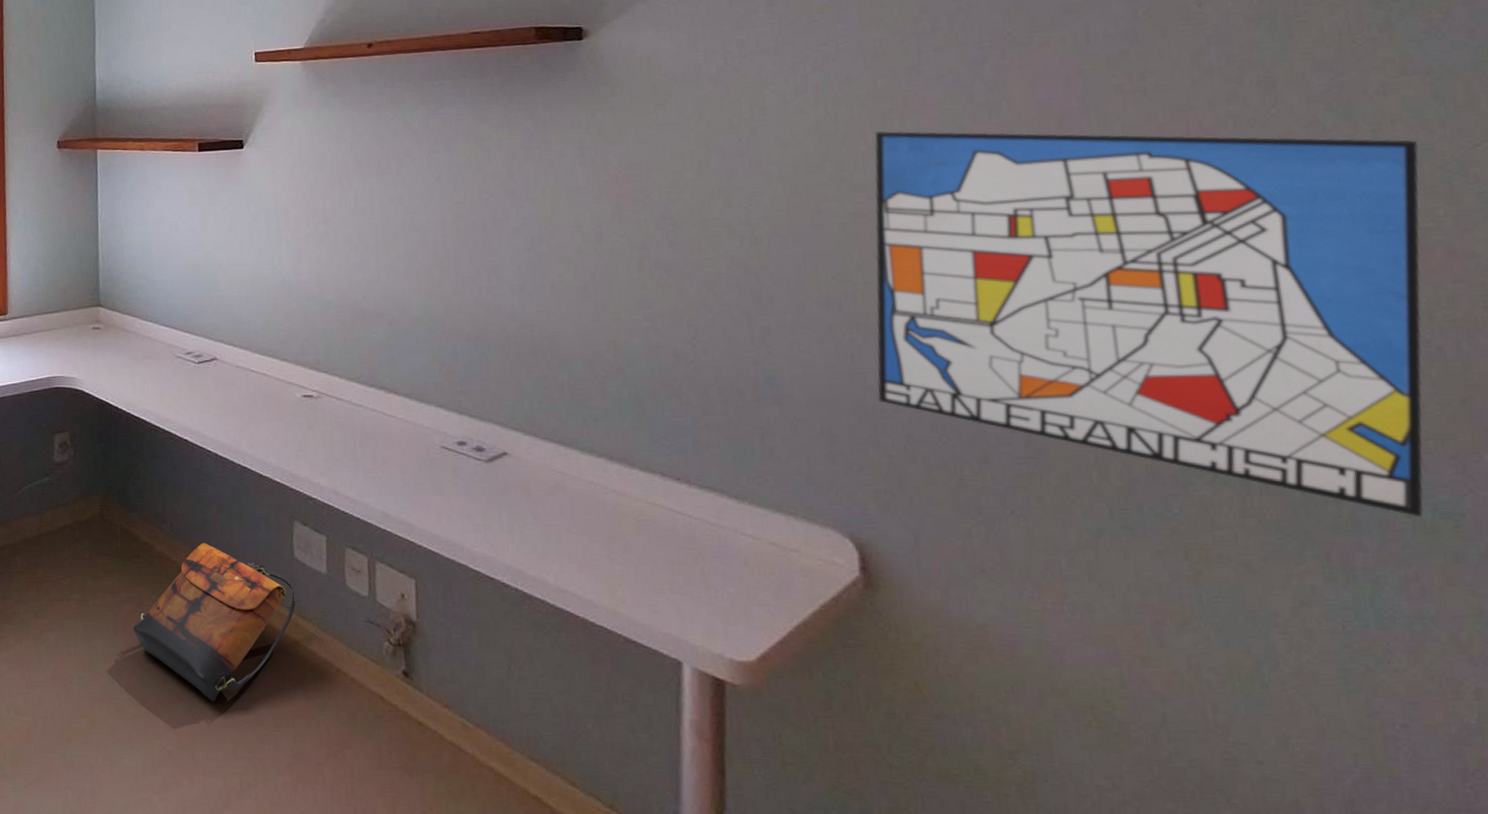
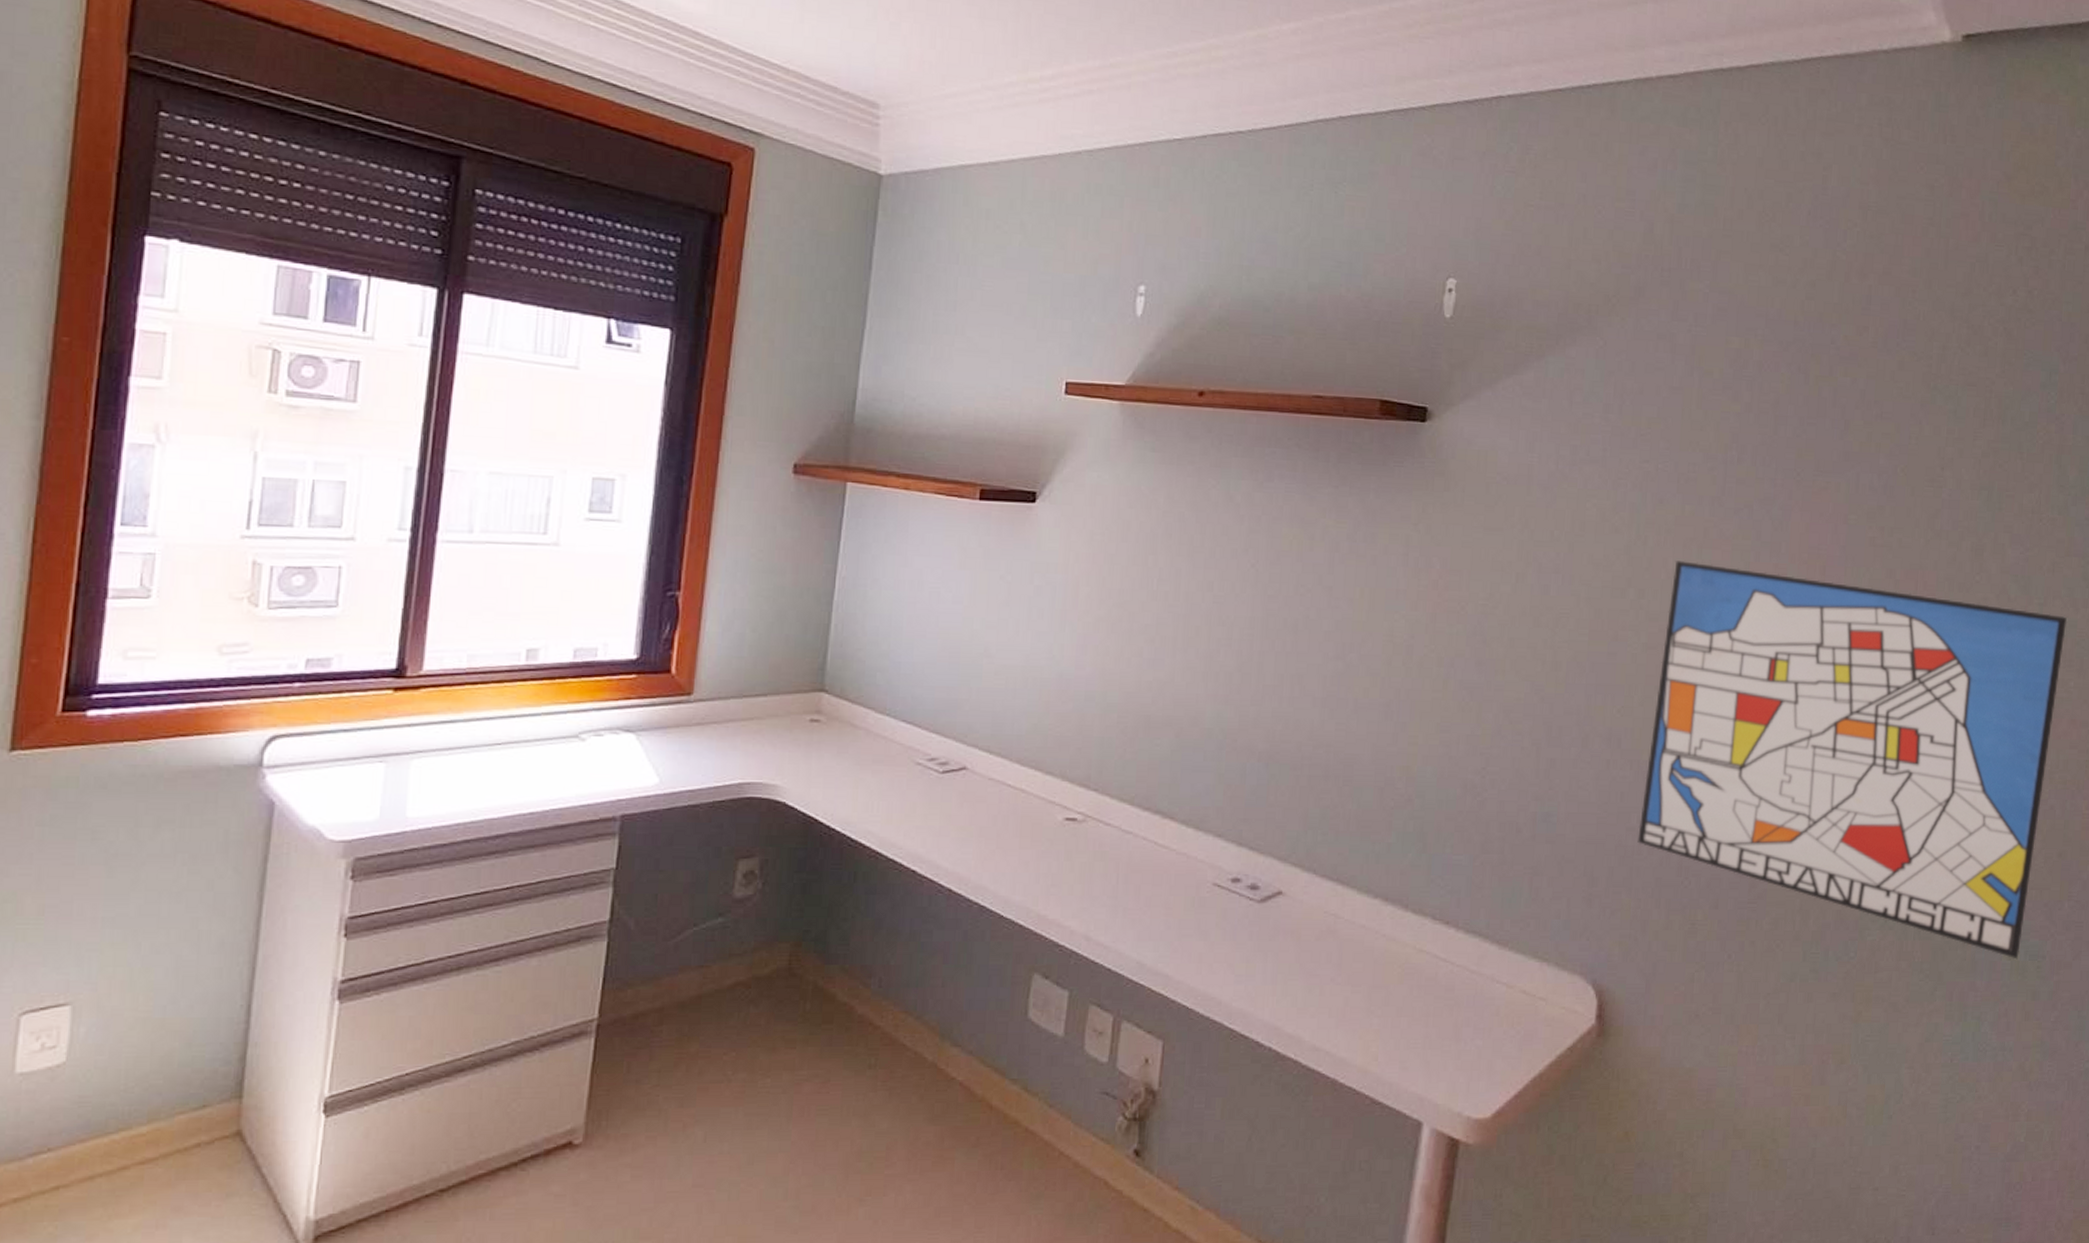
backpack: present [133,543,296,701] -> none [812,1002,1022,1202]

